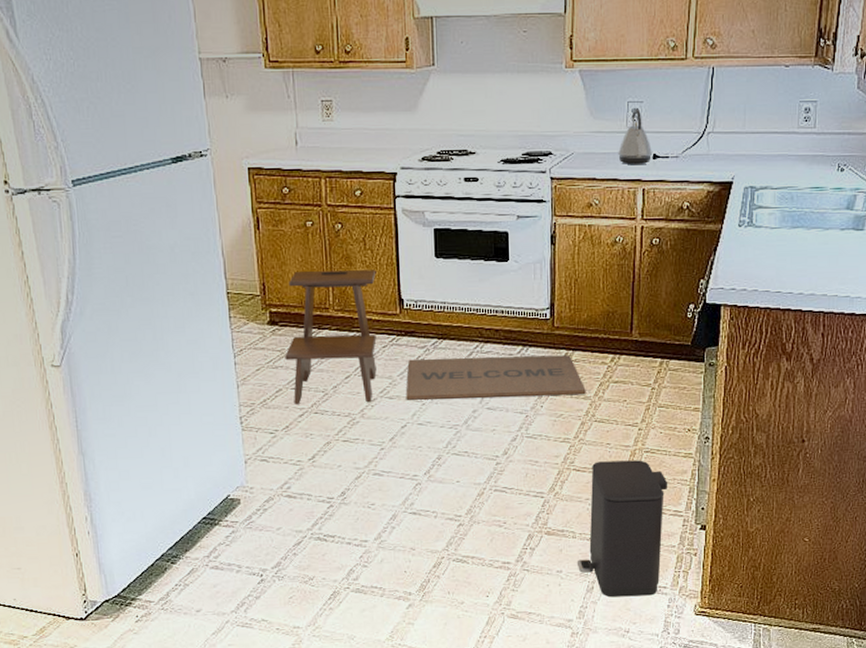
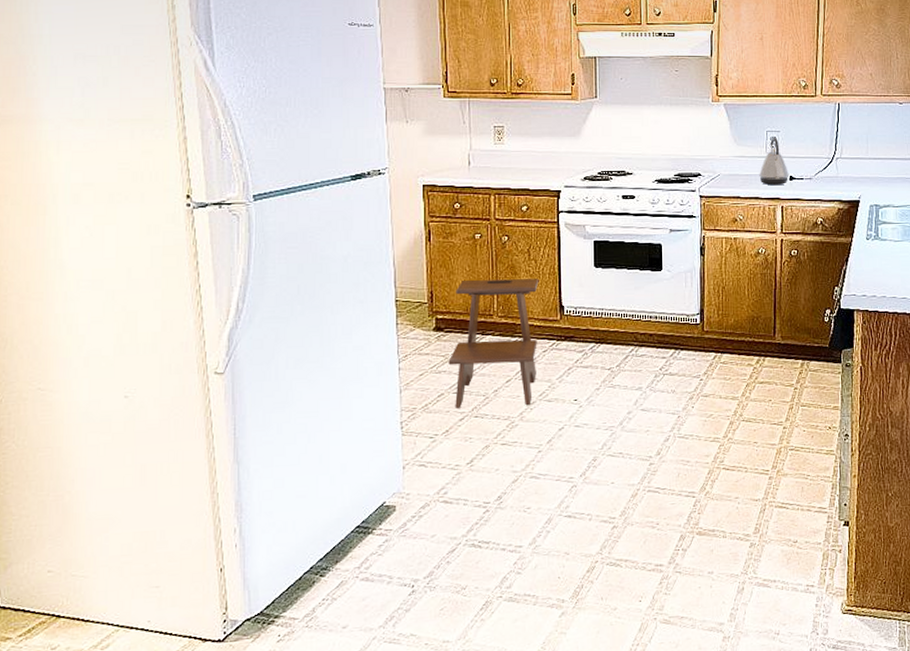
doormat: present [406,355,586,400] -> none [564,357,734,403]
pedal bin: present [577,460,668,597] -> none [727,458,813,598]

